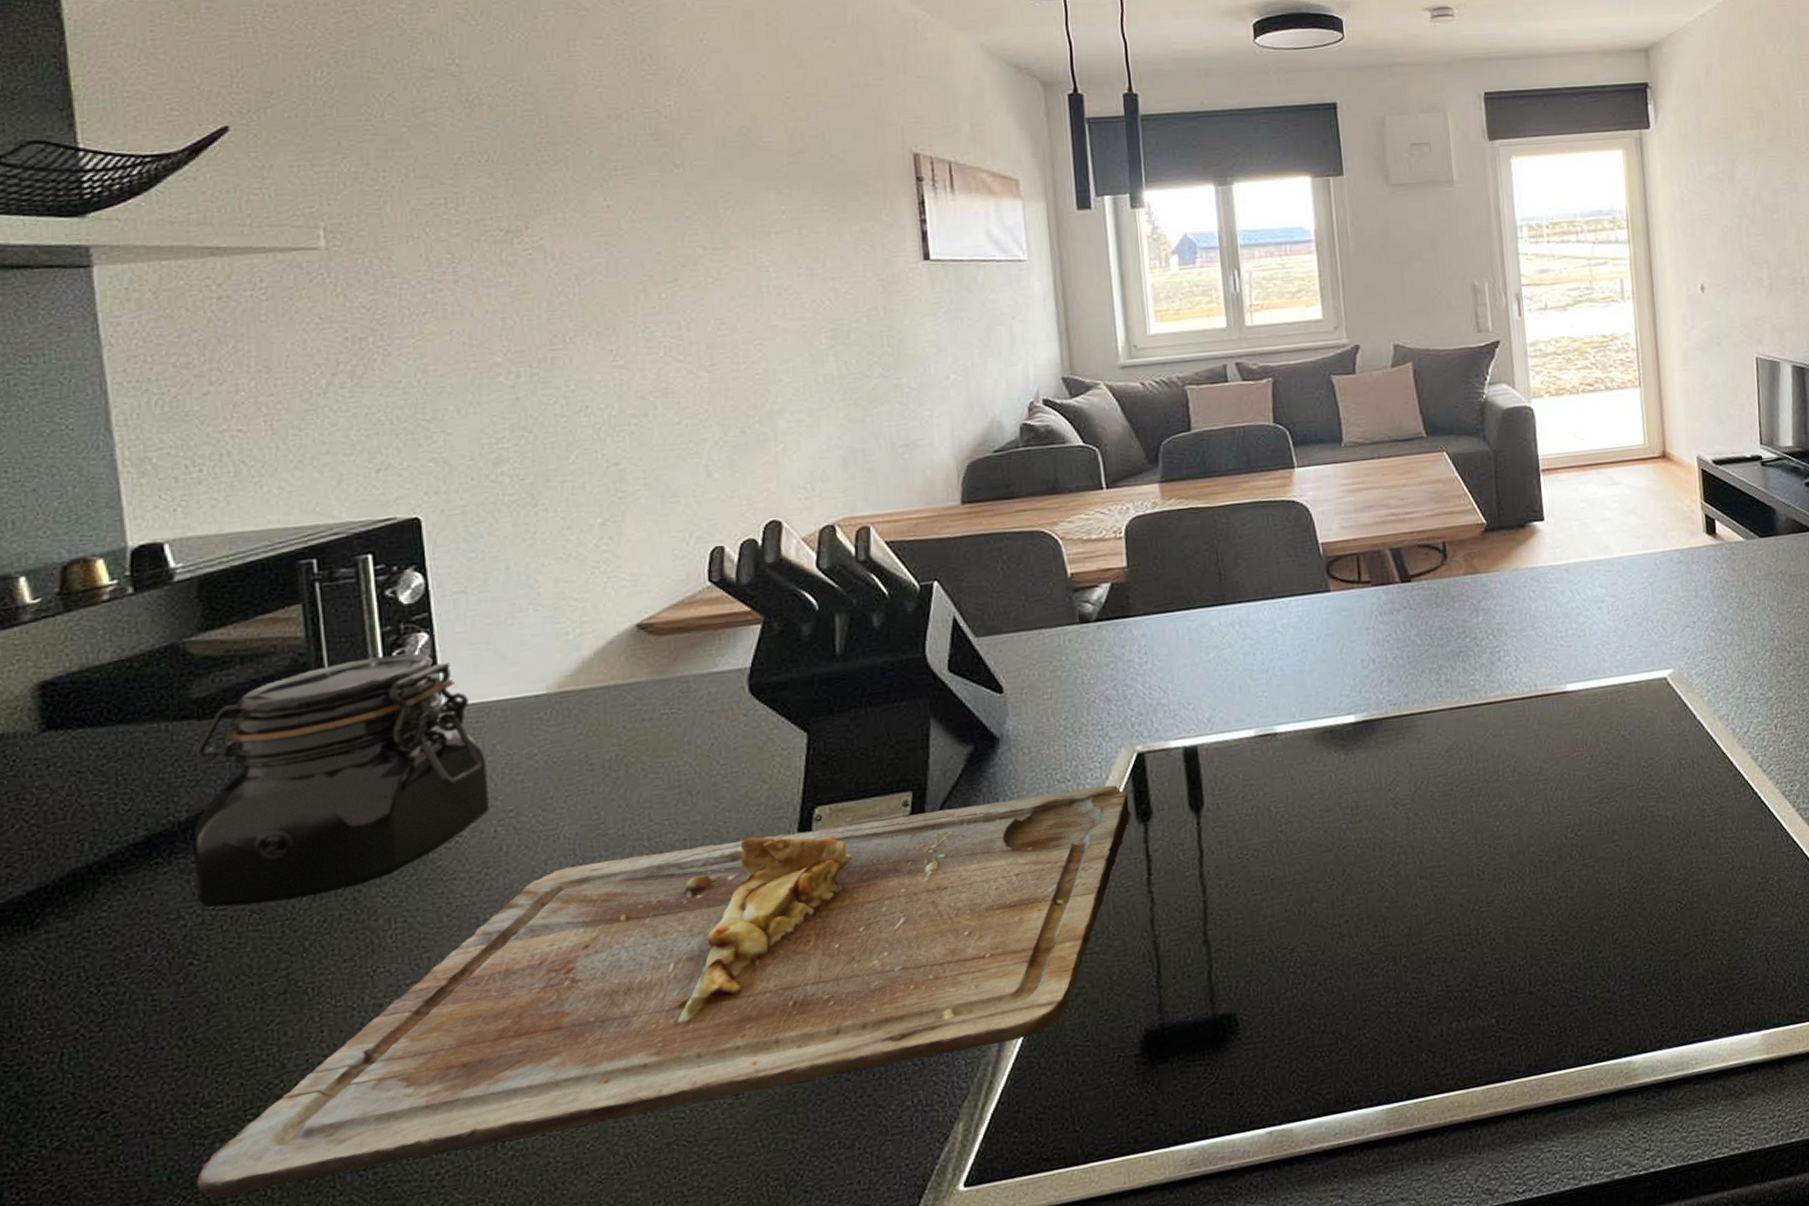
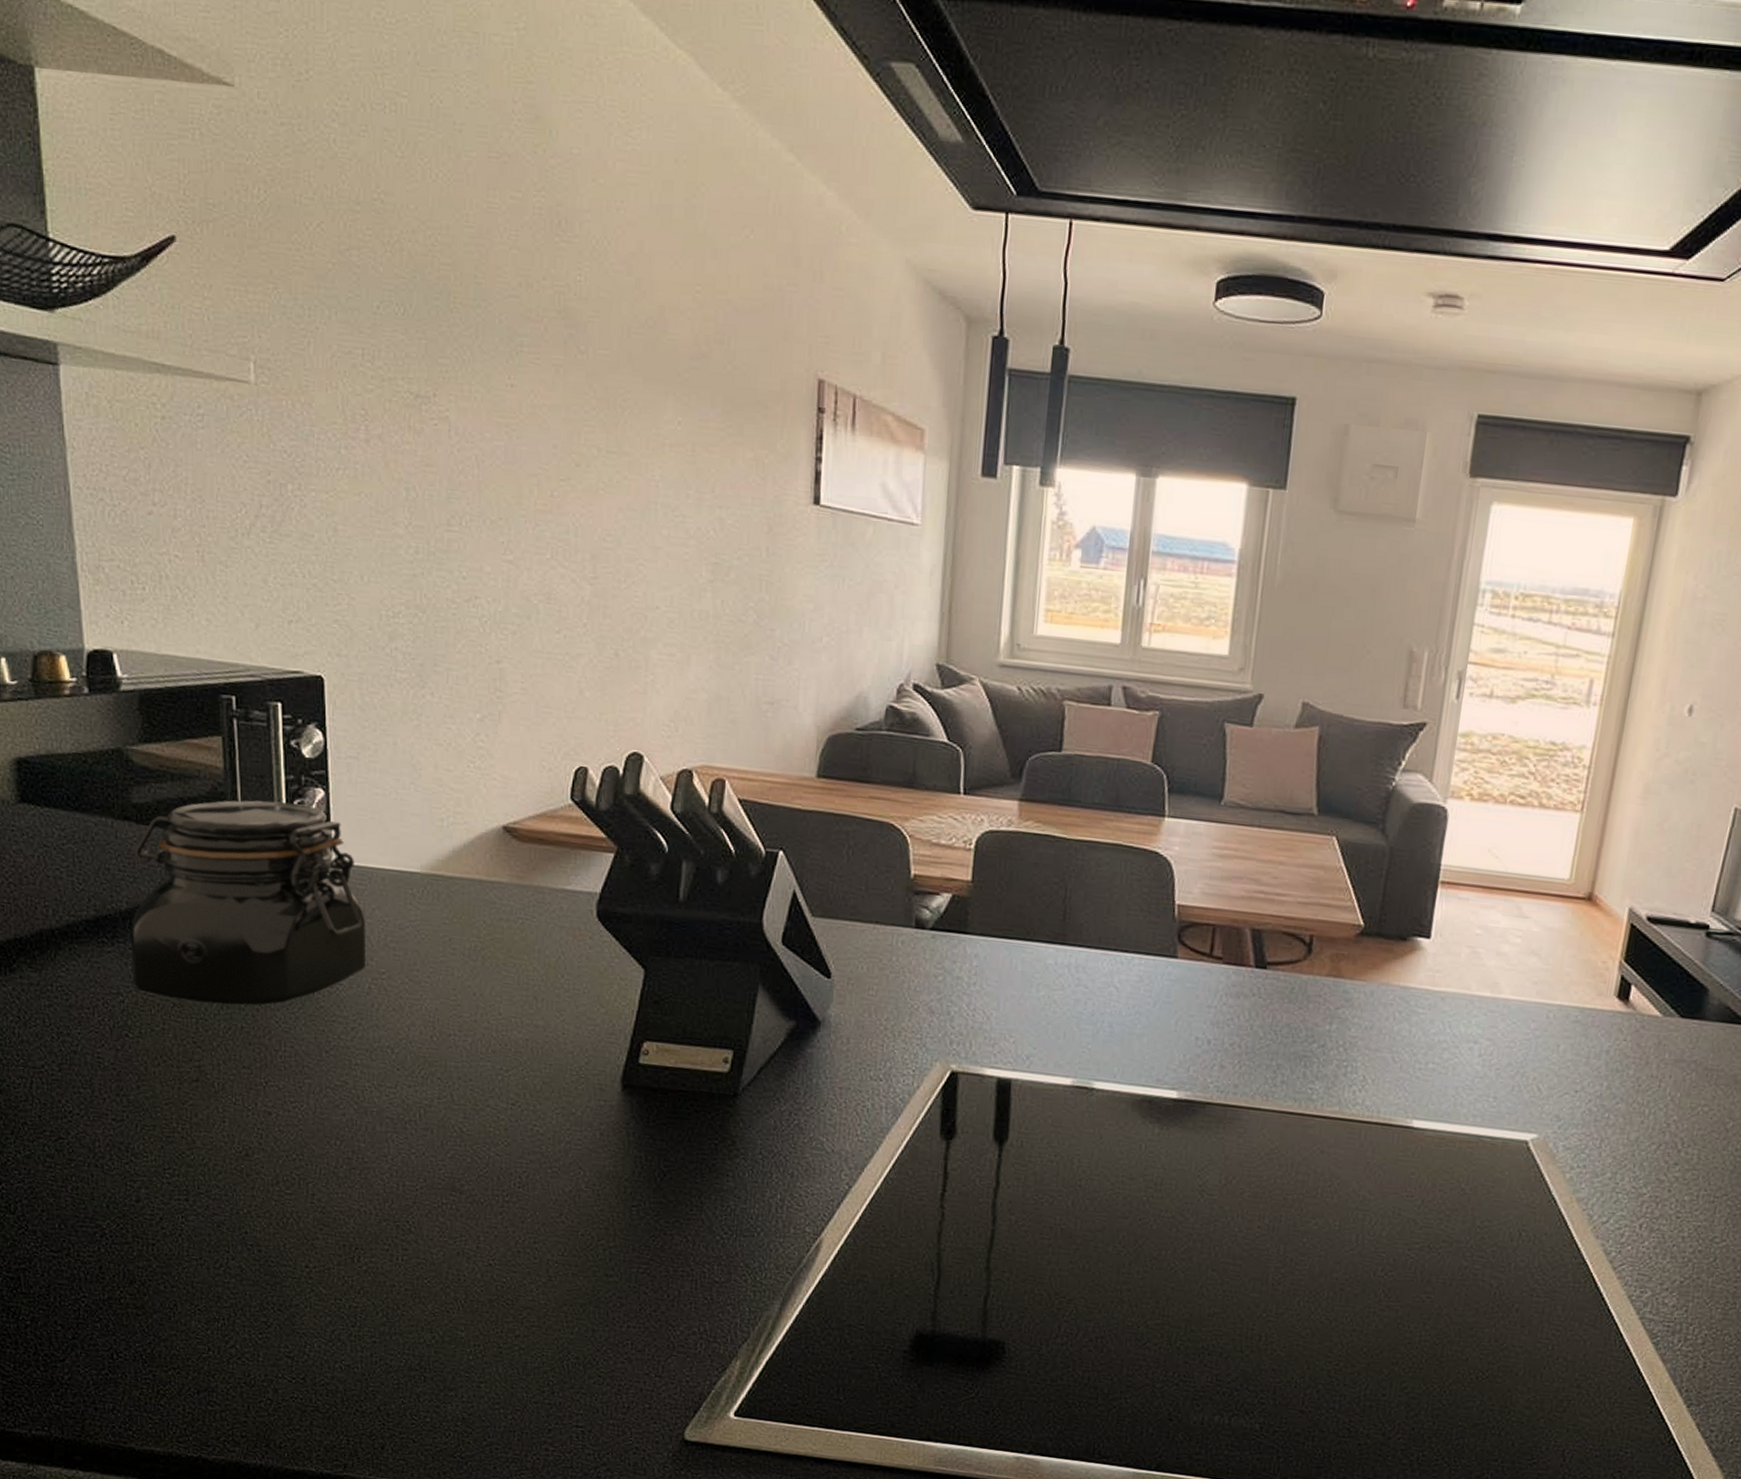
cutting board: present [196,785,1131,1198] -> none [127,1036,936,1305]

